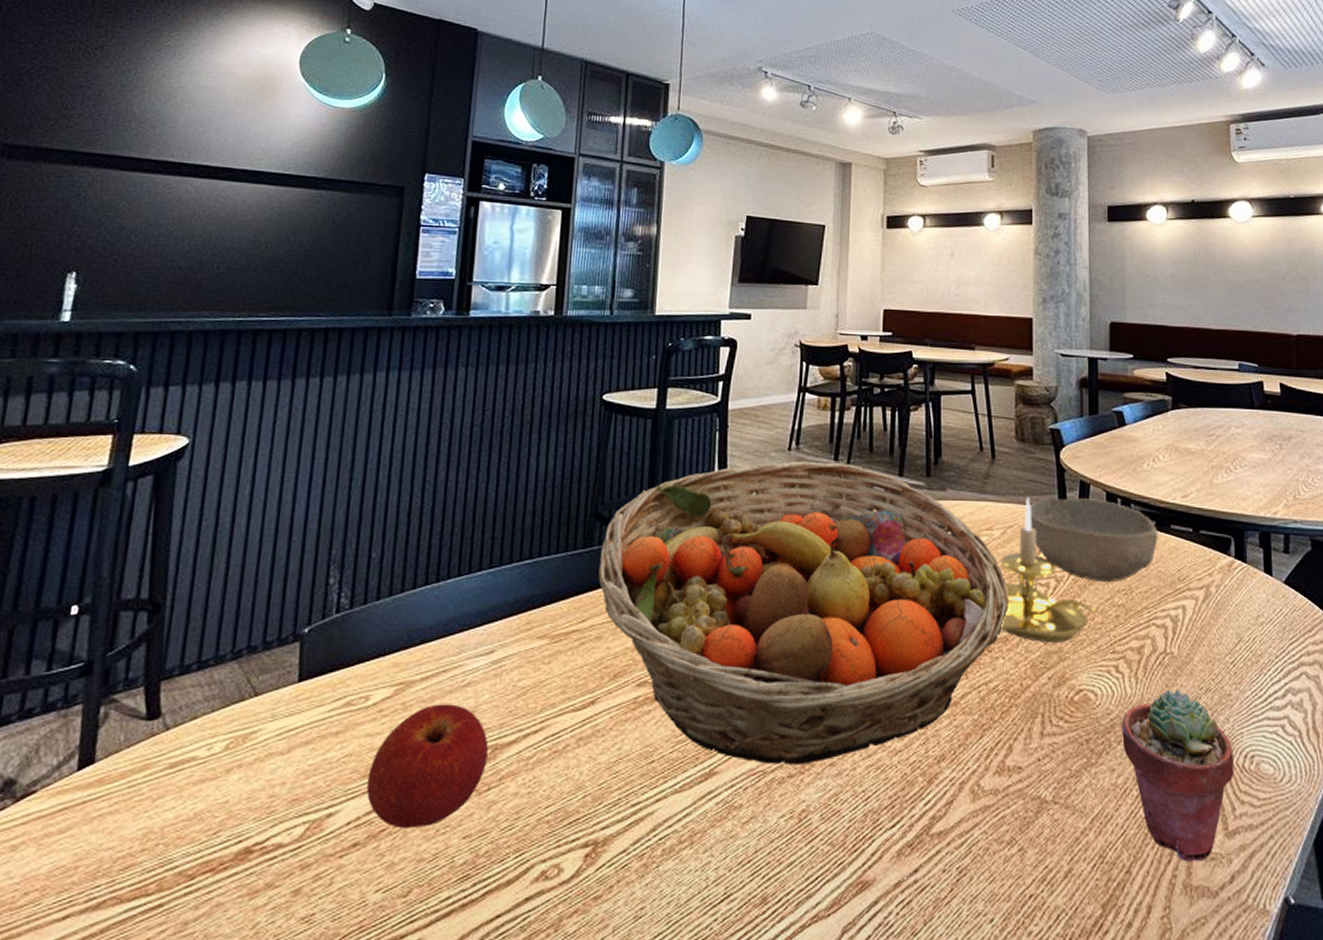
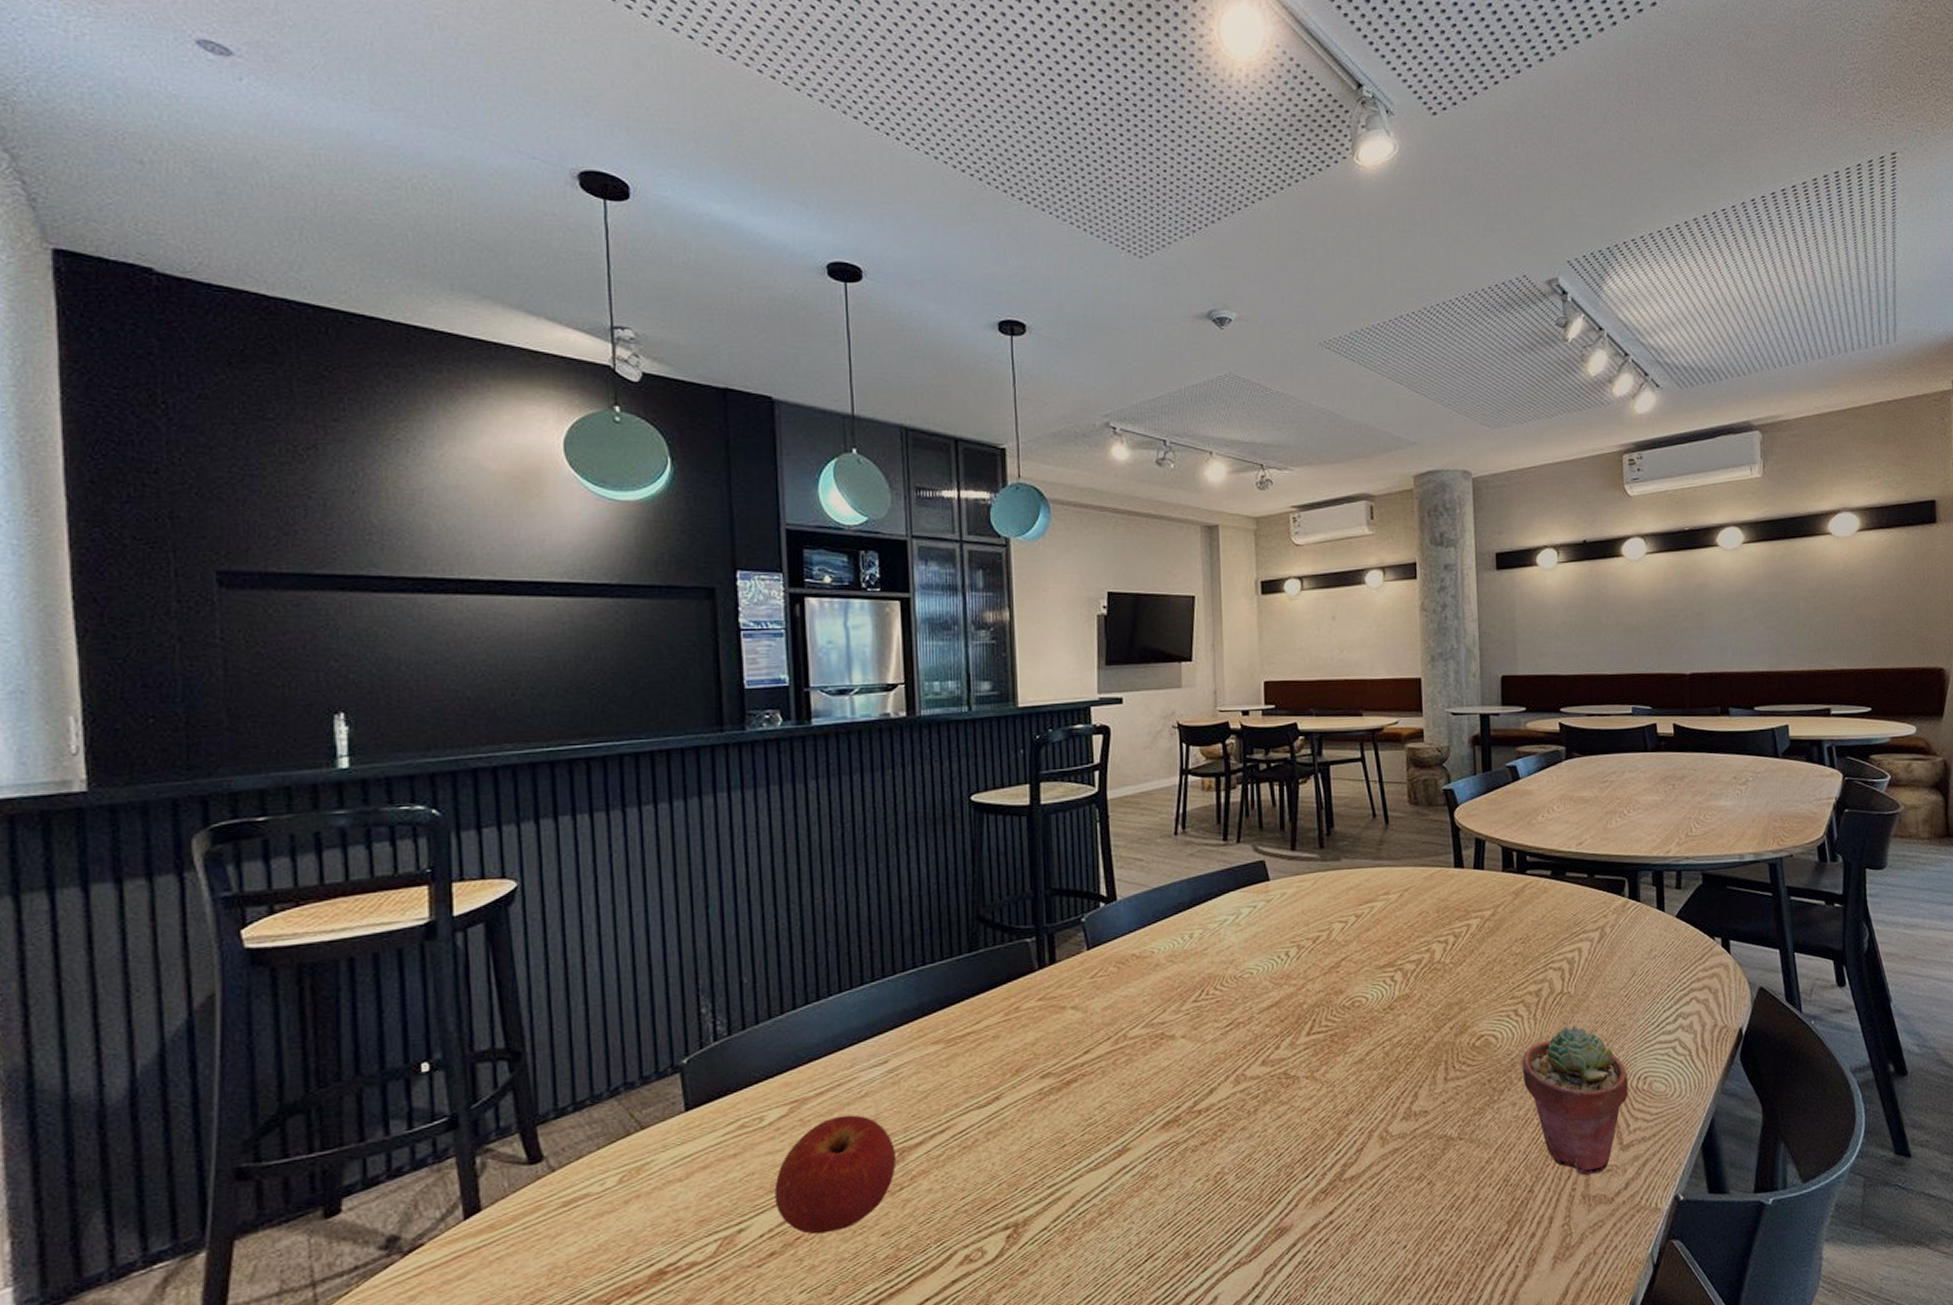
fruit basket: present [598,461,1010,764] -> none [987,843,1410,1136]
candle holder: present [1000,497,1097,642] -> none [1399,859,1496,996]
bowl: present [1030,497,1158,583] -> none [1426,854,1554,934]

